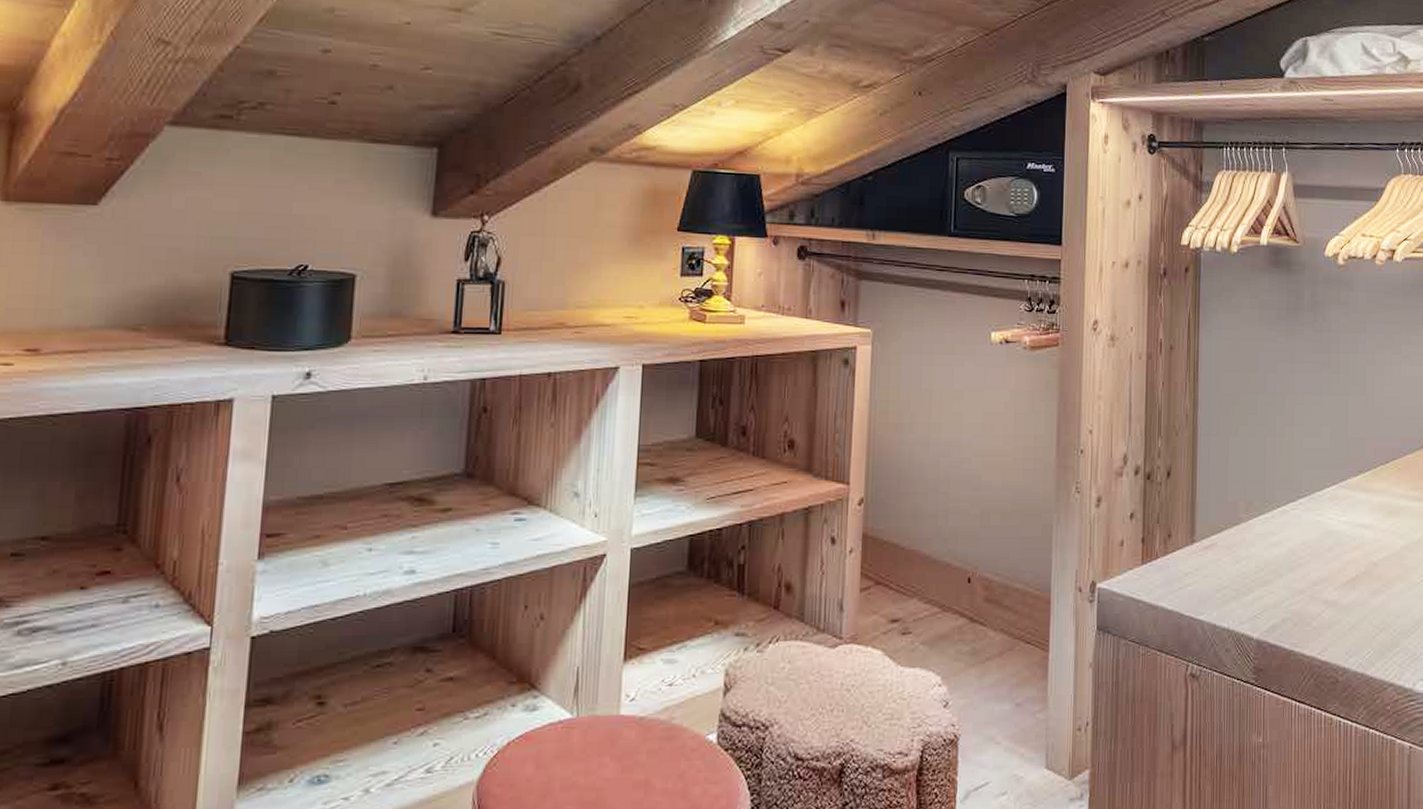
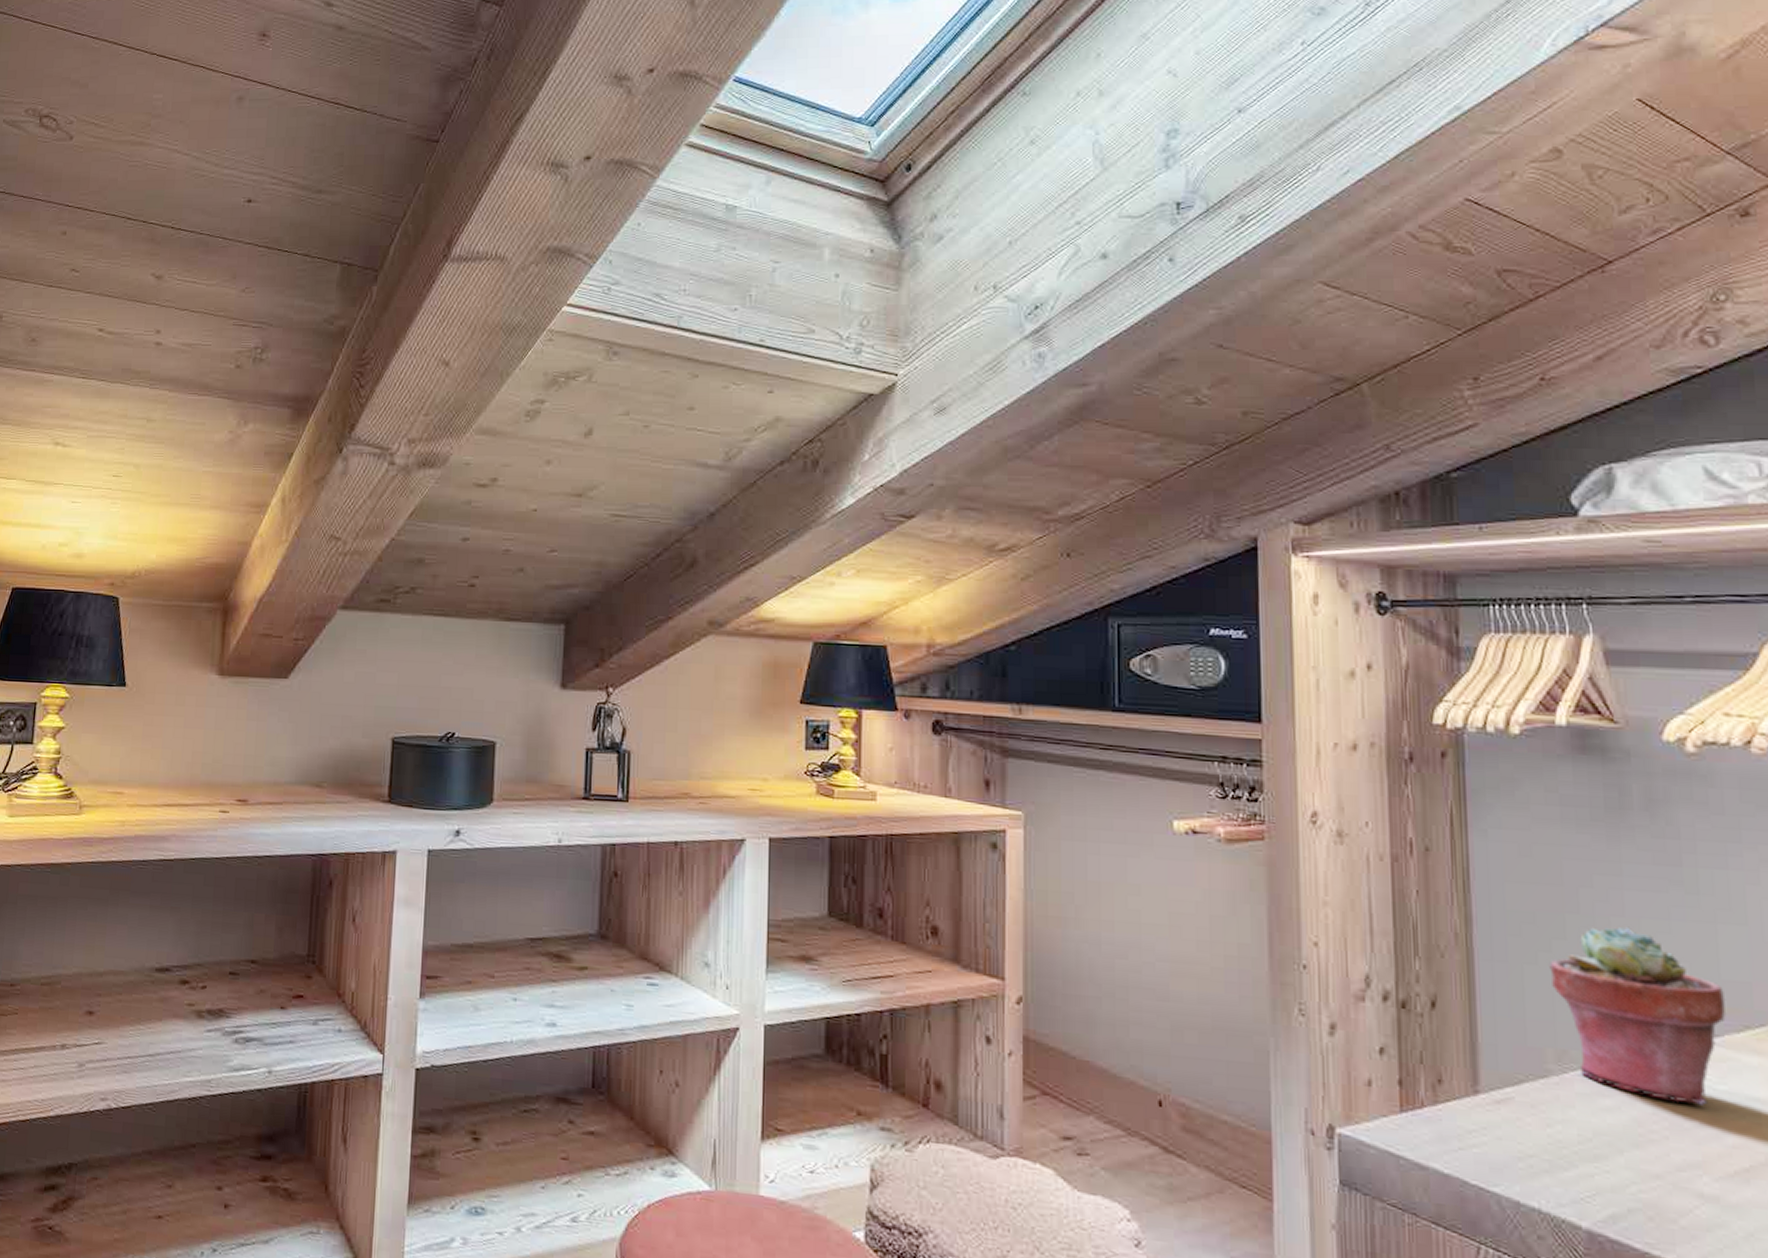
potted succulent: none [1245,401,1350,534] -> present [1549,926,1726,1105]

